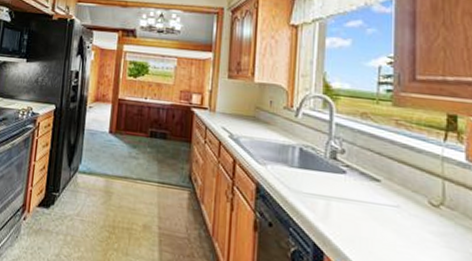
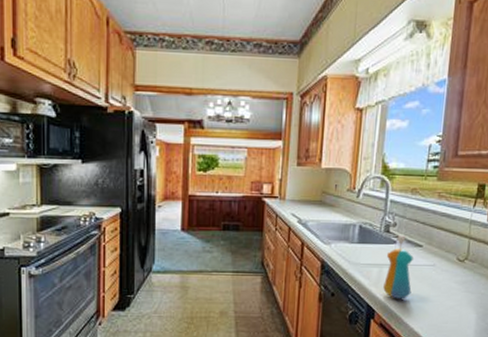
soap dispenser: none [333,163,370,244] -> present [383,234,413,299]

